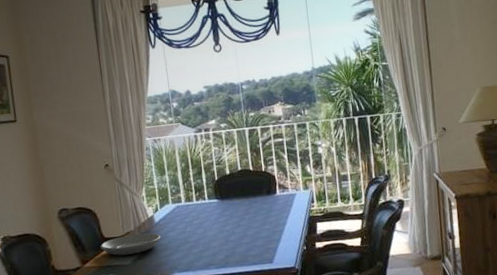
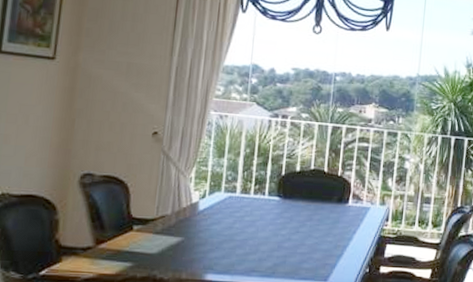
plate: present [100,233,161,256] -> none [123,219,202,243]

